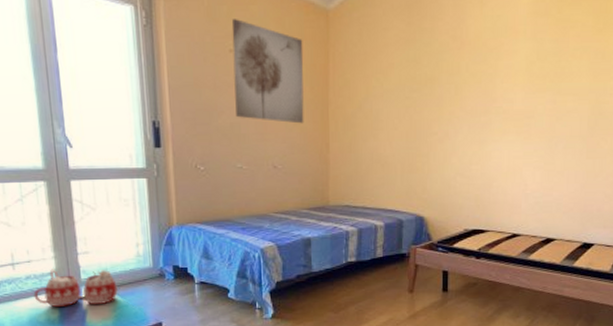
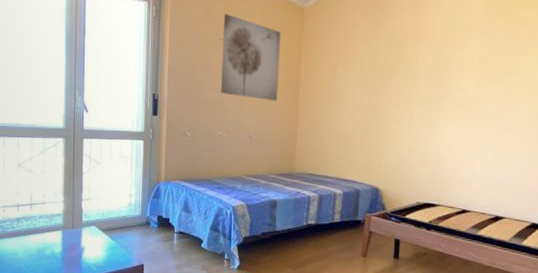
mug: present [33,269,118,307] -> none [44,211,111,245]

